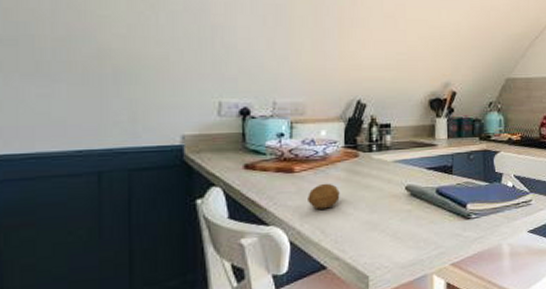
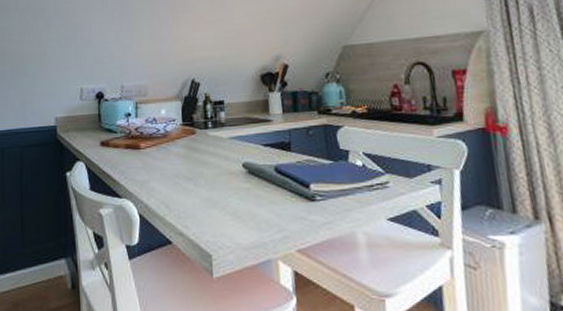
fruit: present [308,183,340,209] -> none [152,159,181,184]

